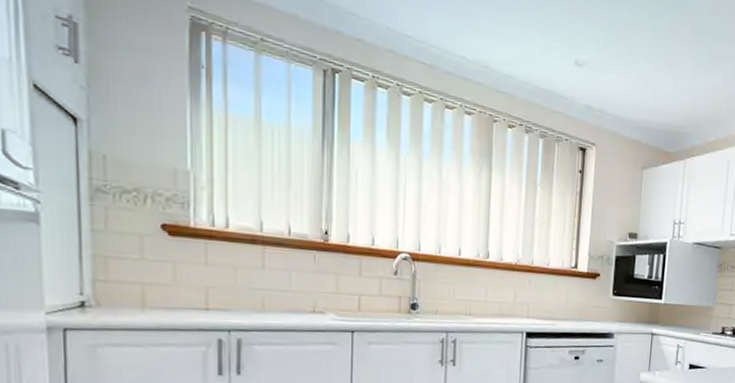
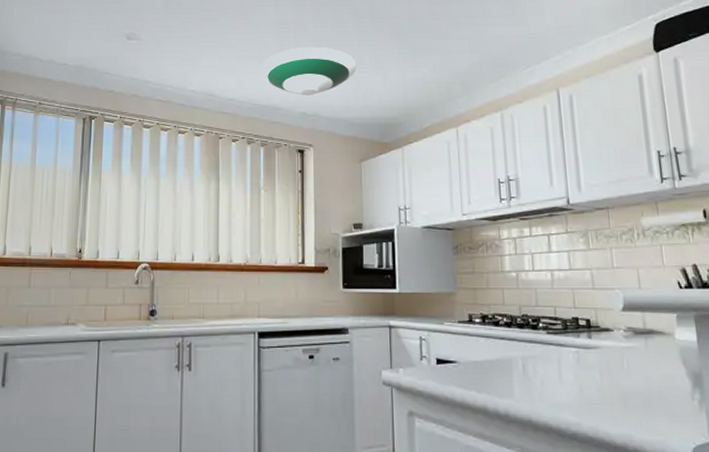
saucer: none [543,26,650,88] -> present [259,46,357,96]

